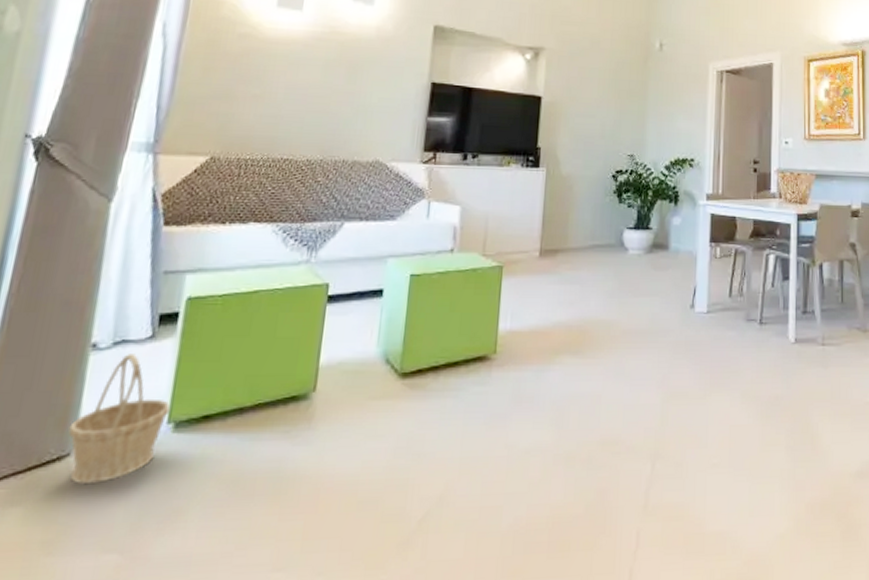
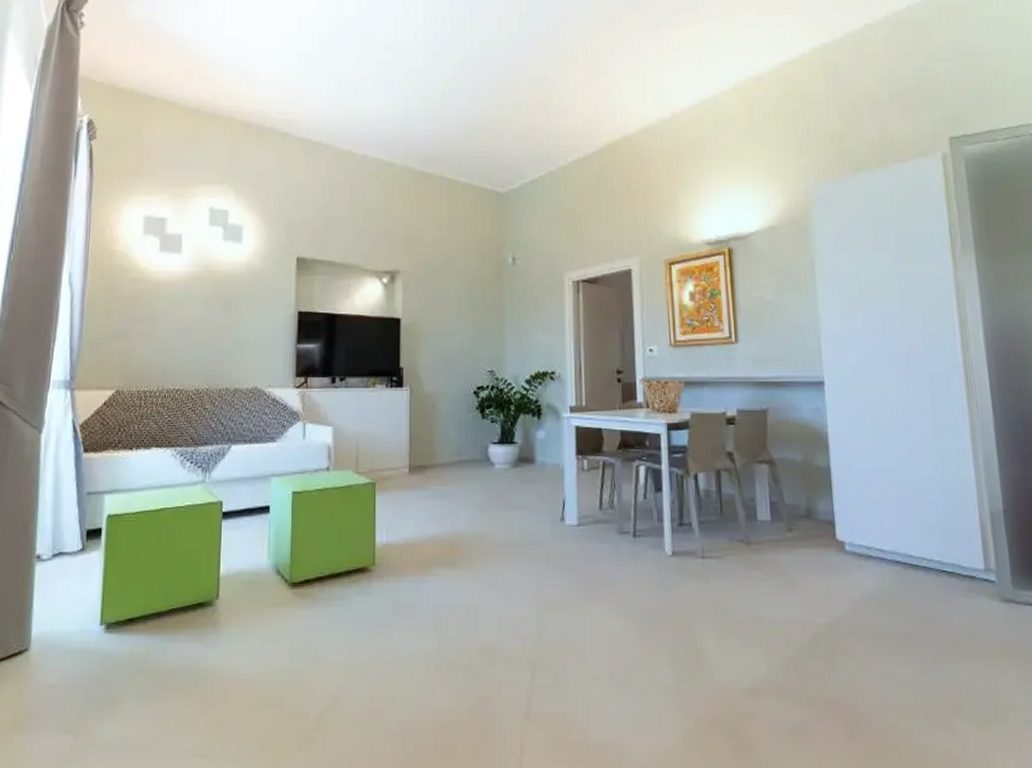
basket: present [68,354,171,485] -> none [25,564,102,676]

